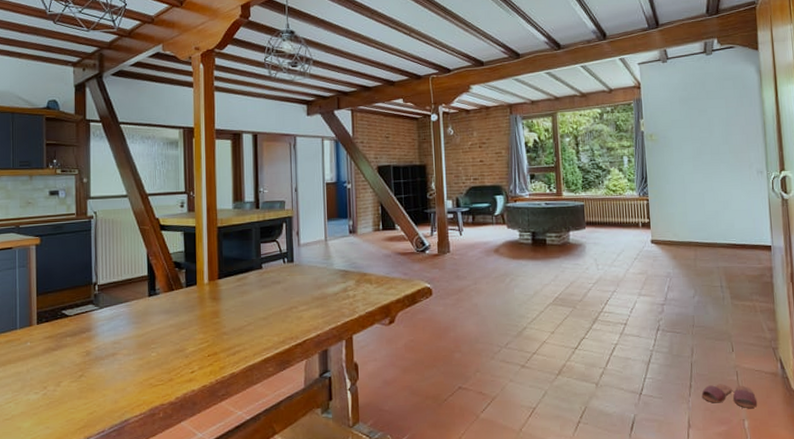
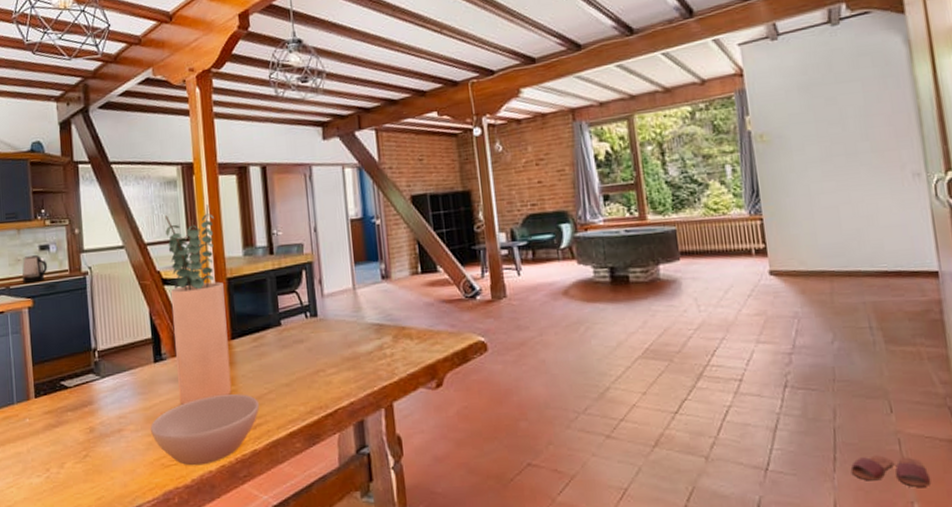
kettle: none [31,198,56,223] -> present [21,254,48,283]
soup bowl: none [142,325,239,386] -> present [151,394,259,466]
vase: none [166,164,216,333] -> present [165,204,232,405]

